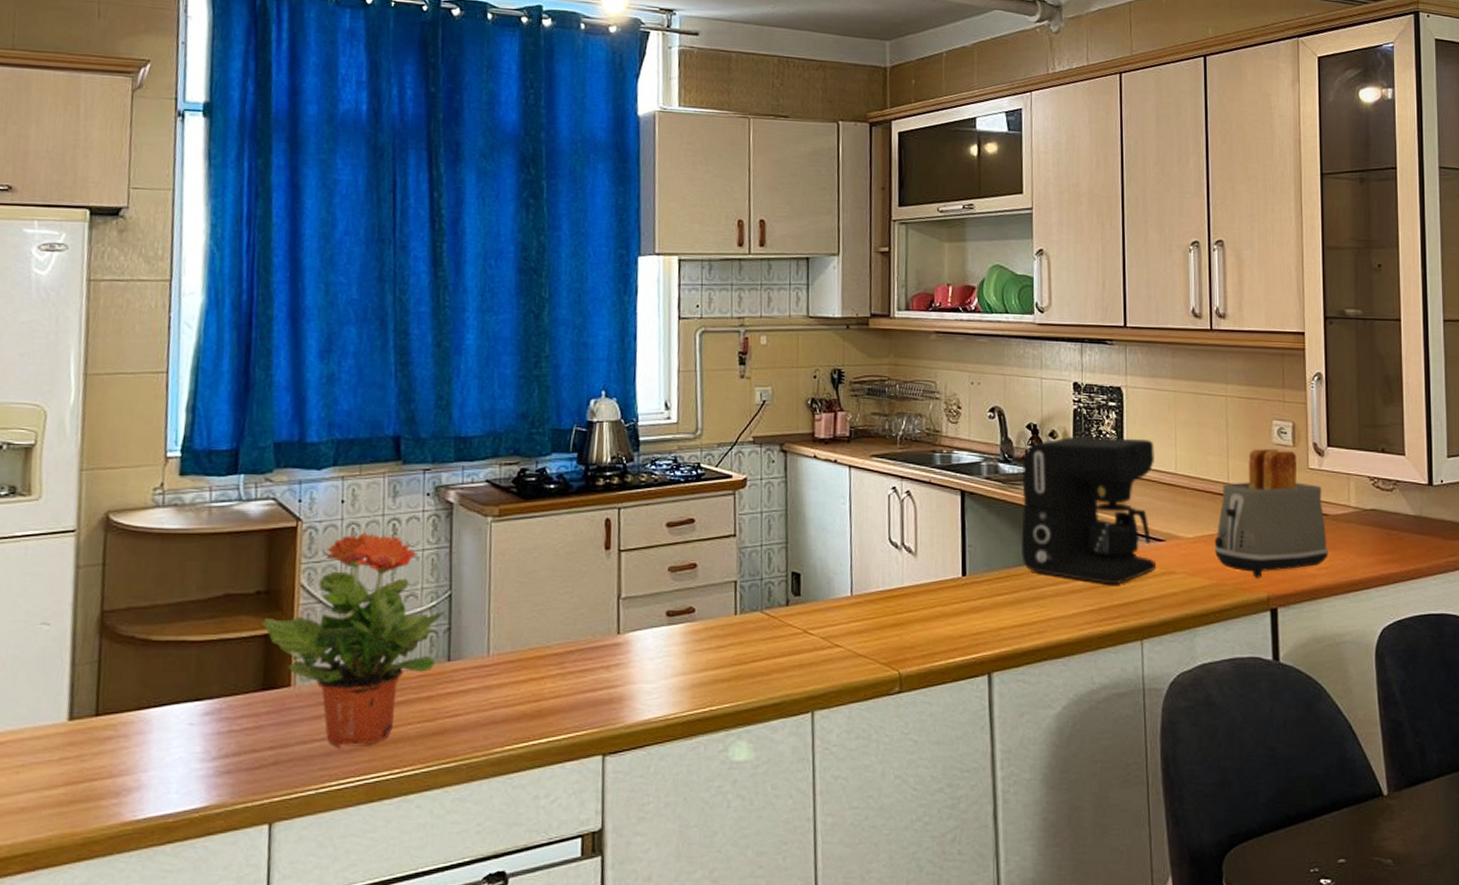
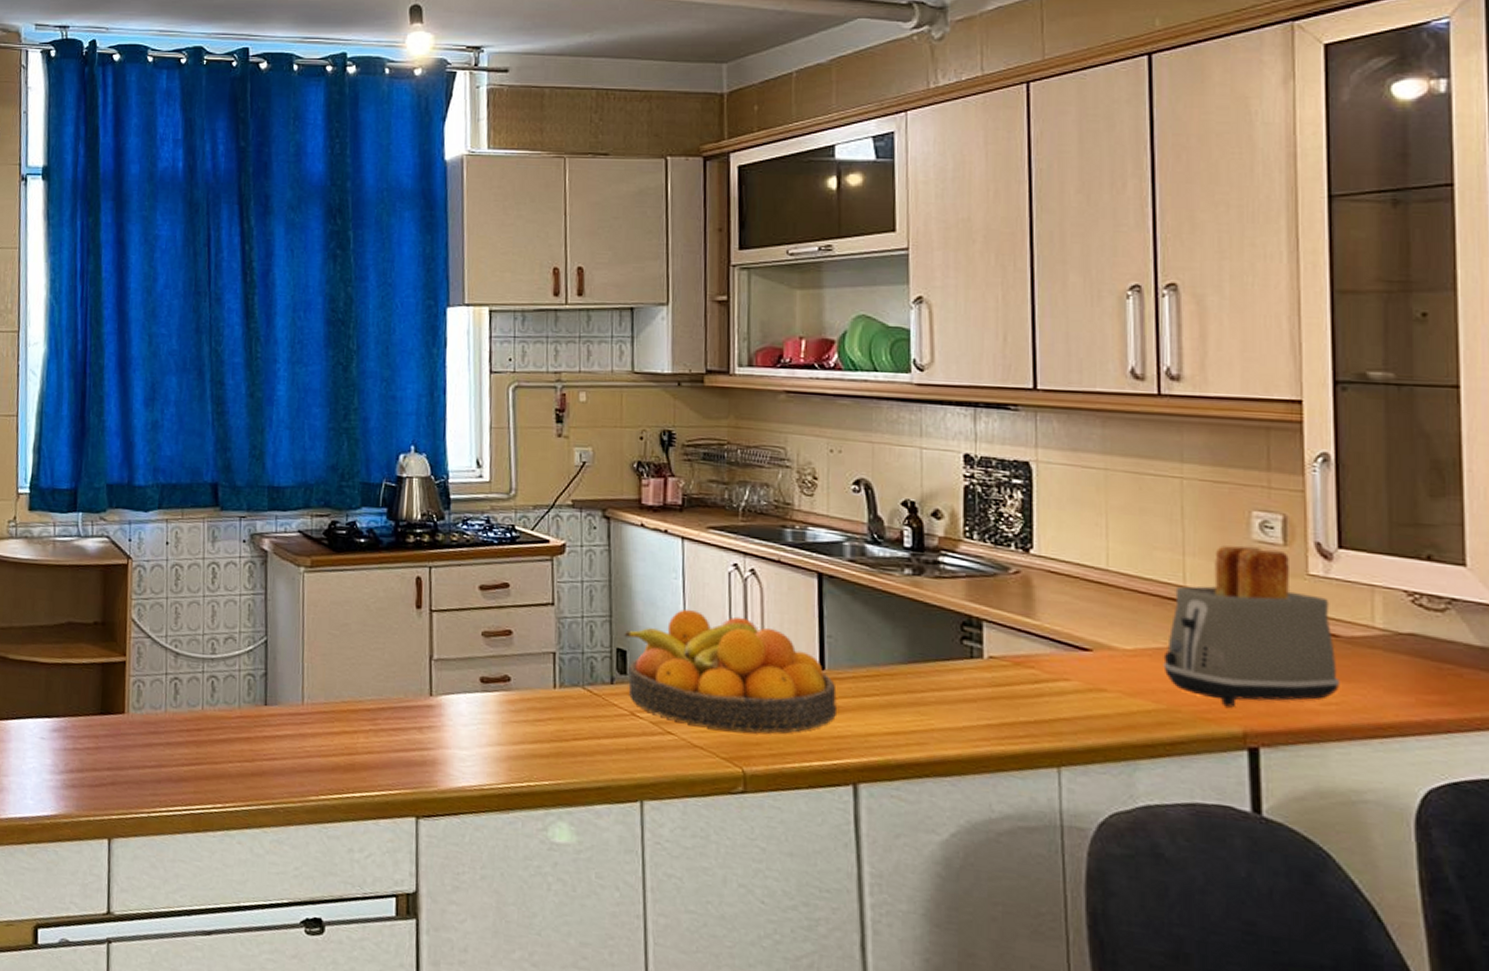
potted plant: present [262,531,445,747] -> none [99,573,261,777]
fruit bowl: none [798,531,975,638] -> present [624,609,837,733]
coffee maker: present [1021,435,1157,585] -> none [895,517,1080,698]

